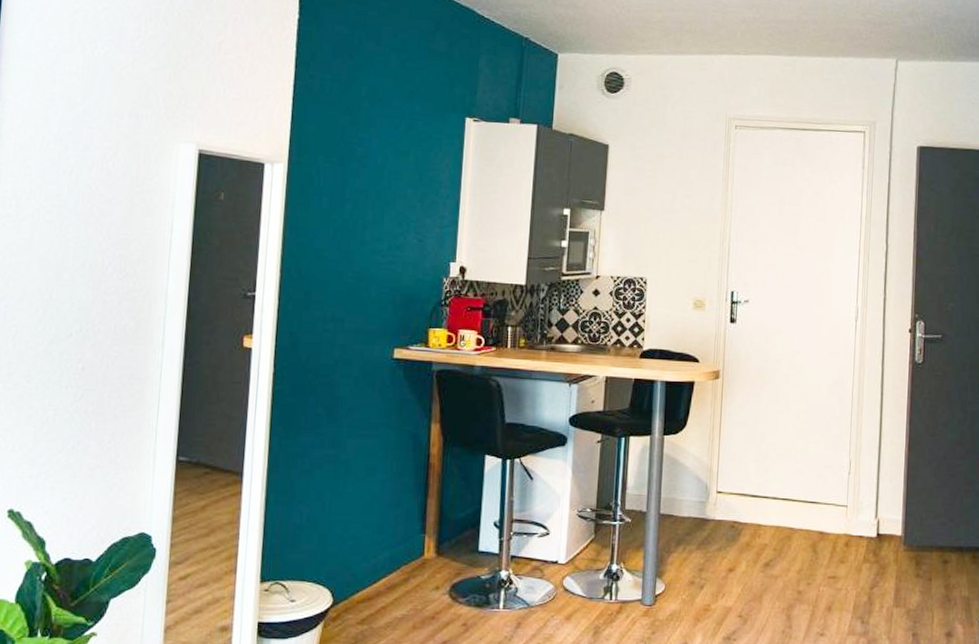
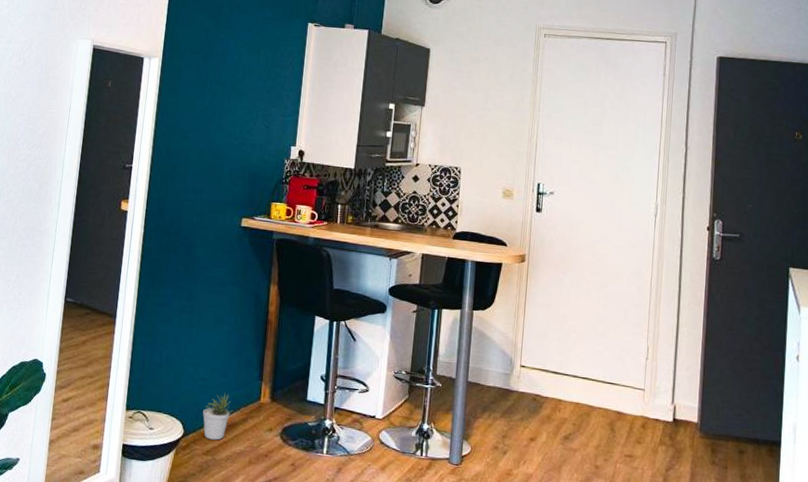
potted plant: none [355,552,391,606] -> present [203,393,232,440]

